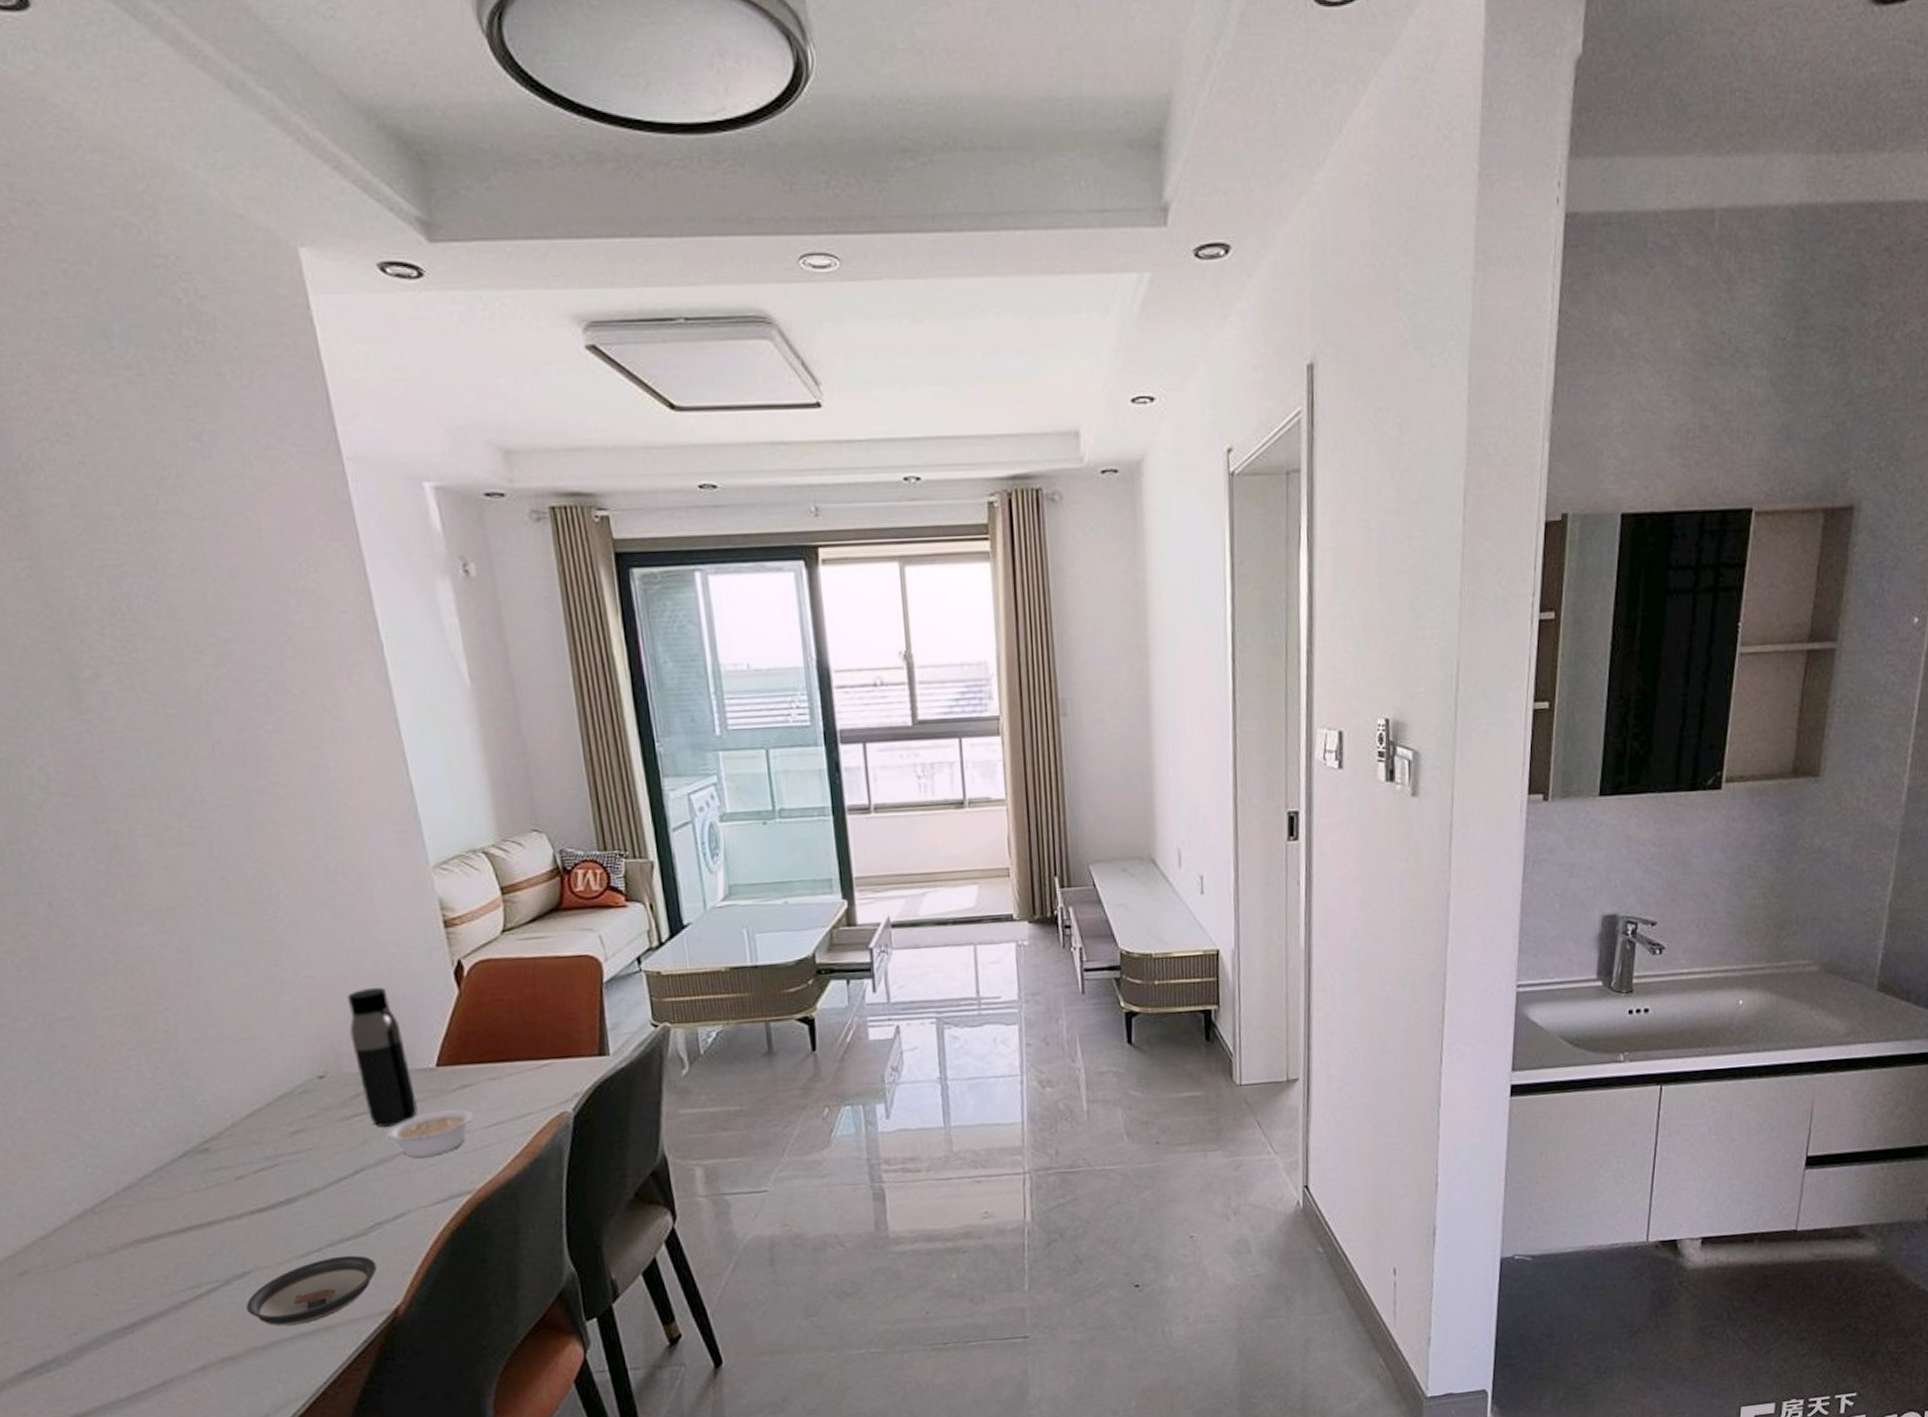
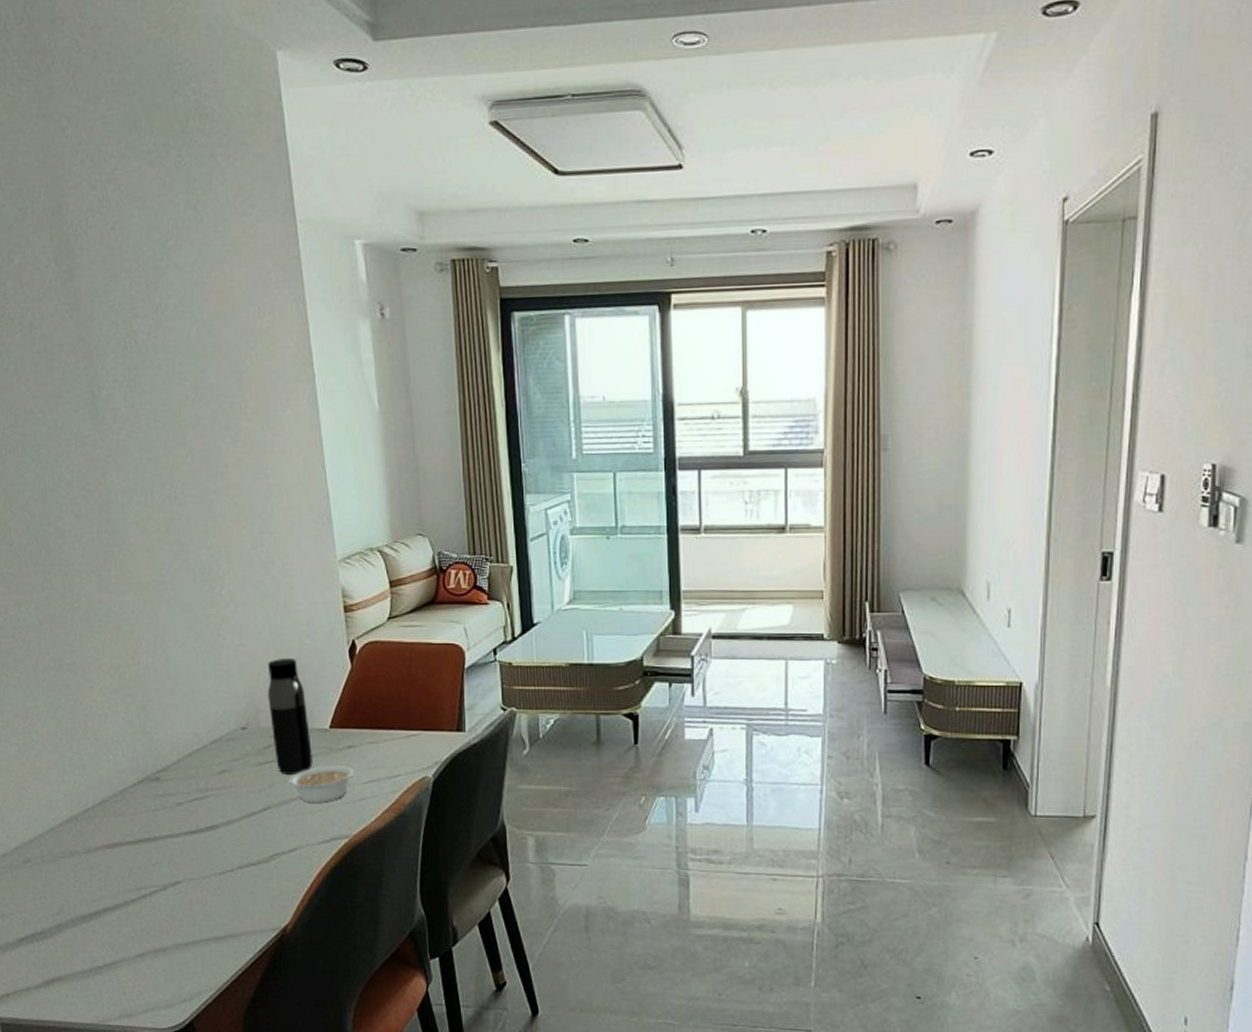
saucer: present [246,1255,378,1327] -> none [176,877,273,930]

